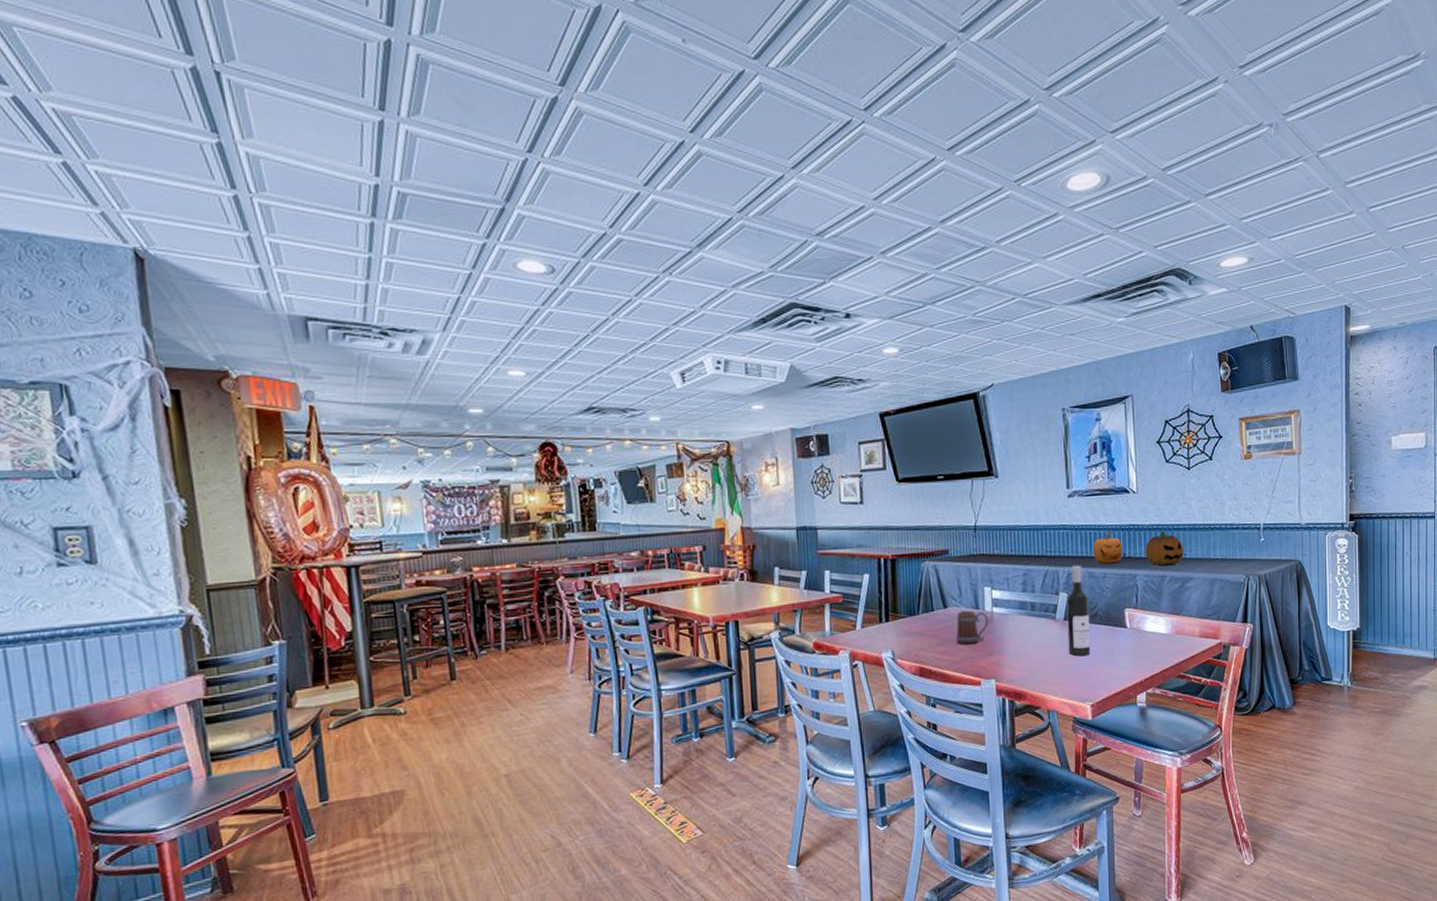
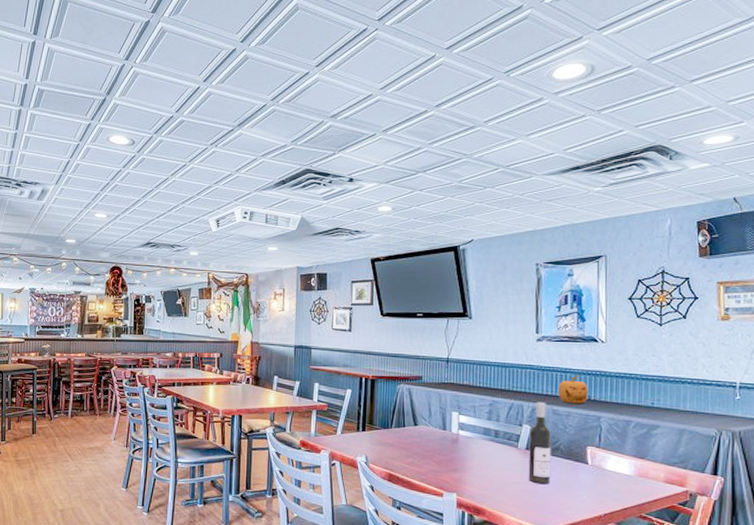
beer mug: present [956,610,988,645] -> none [424,430,454,460]
decorative pumpkin: present [1145,530,1184,566] -> none [611,379,652,412]

